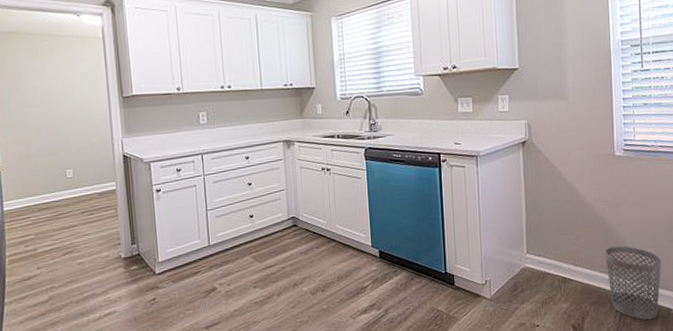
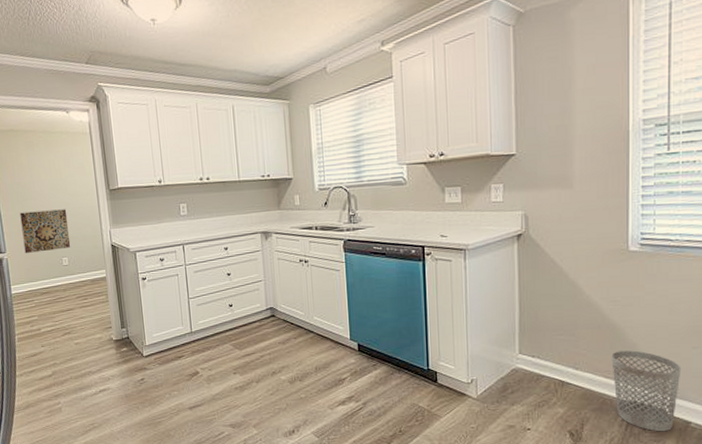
wall art: none [18,117,77,165] -> present [20,209,71,253]

